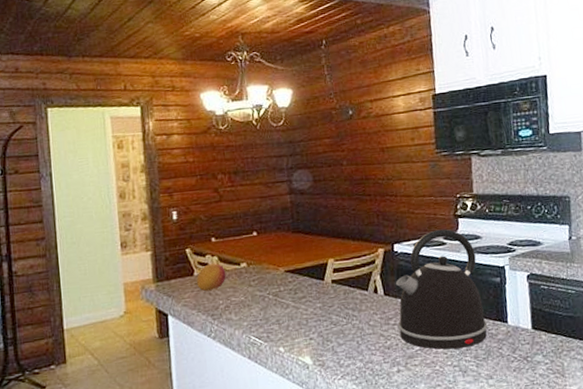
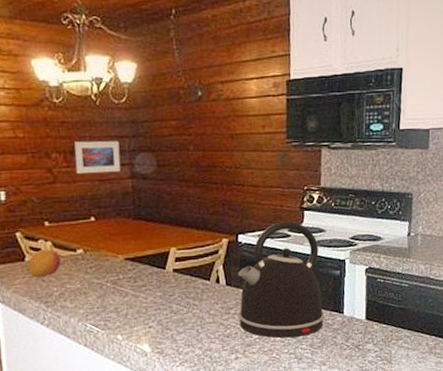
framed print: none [238,160,280,192] -> present [74,140,121,174]

